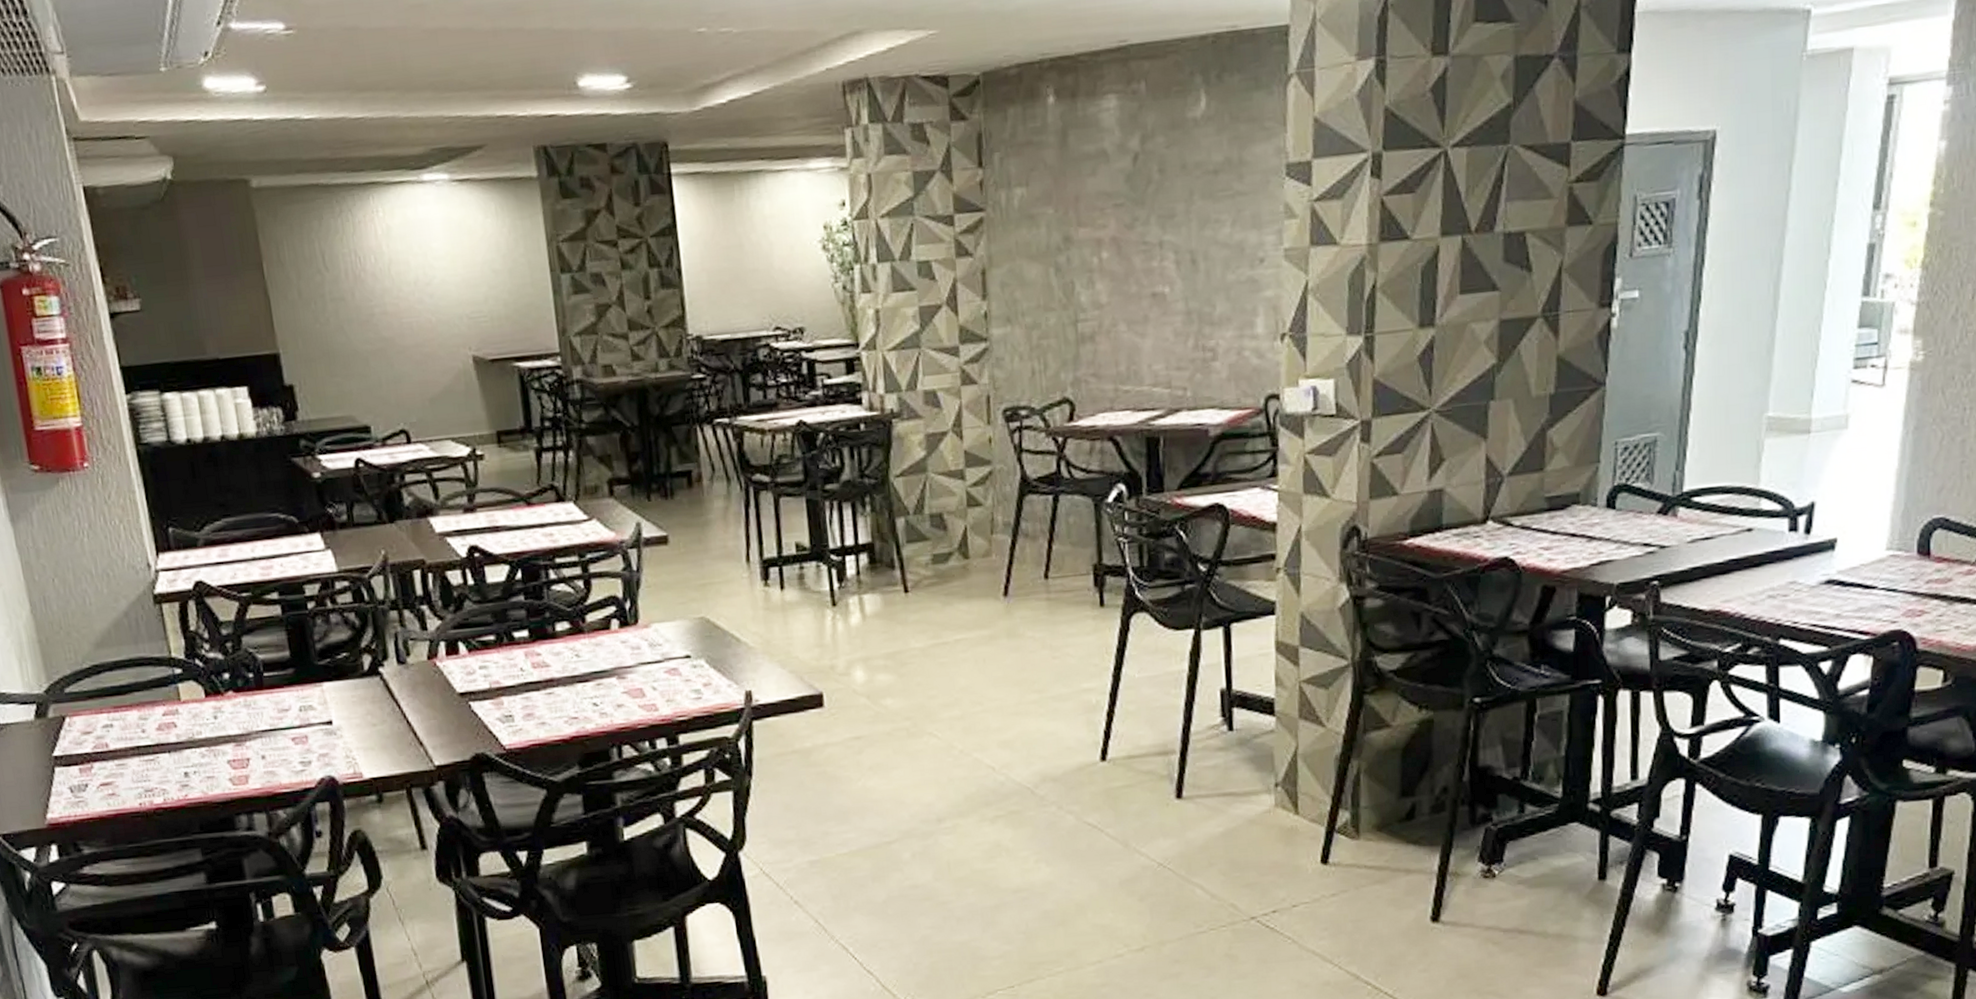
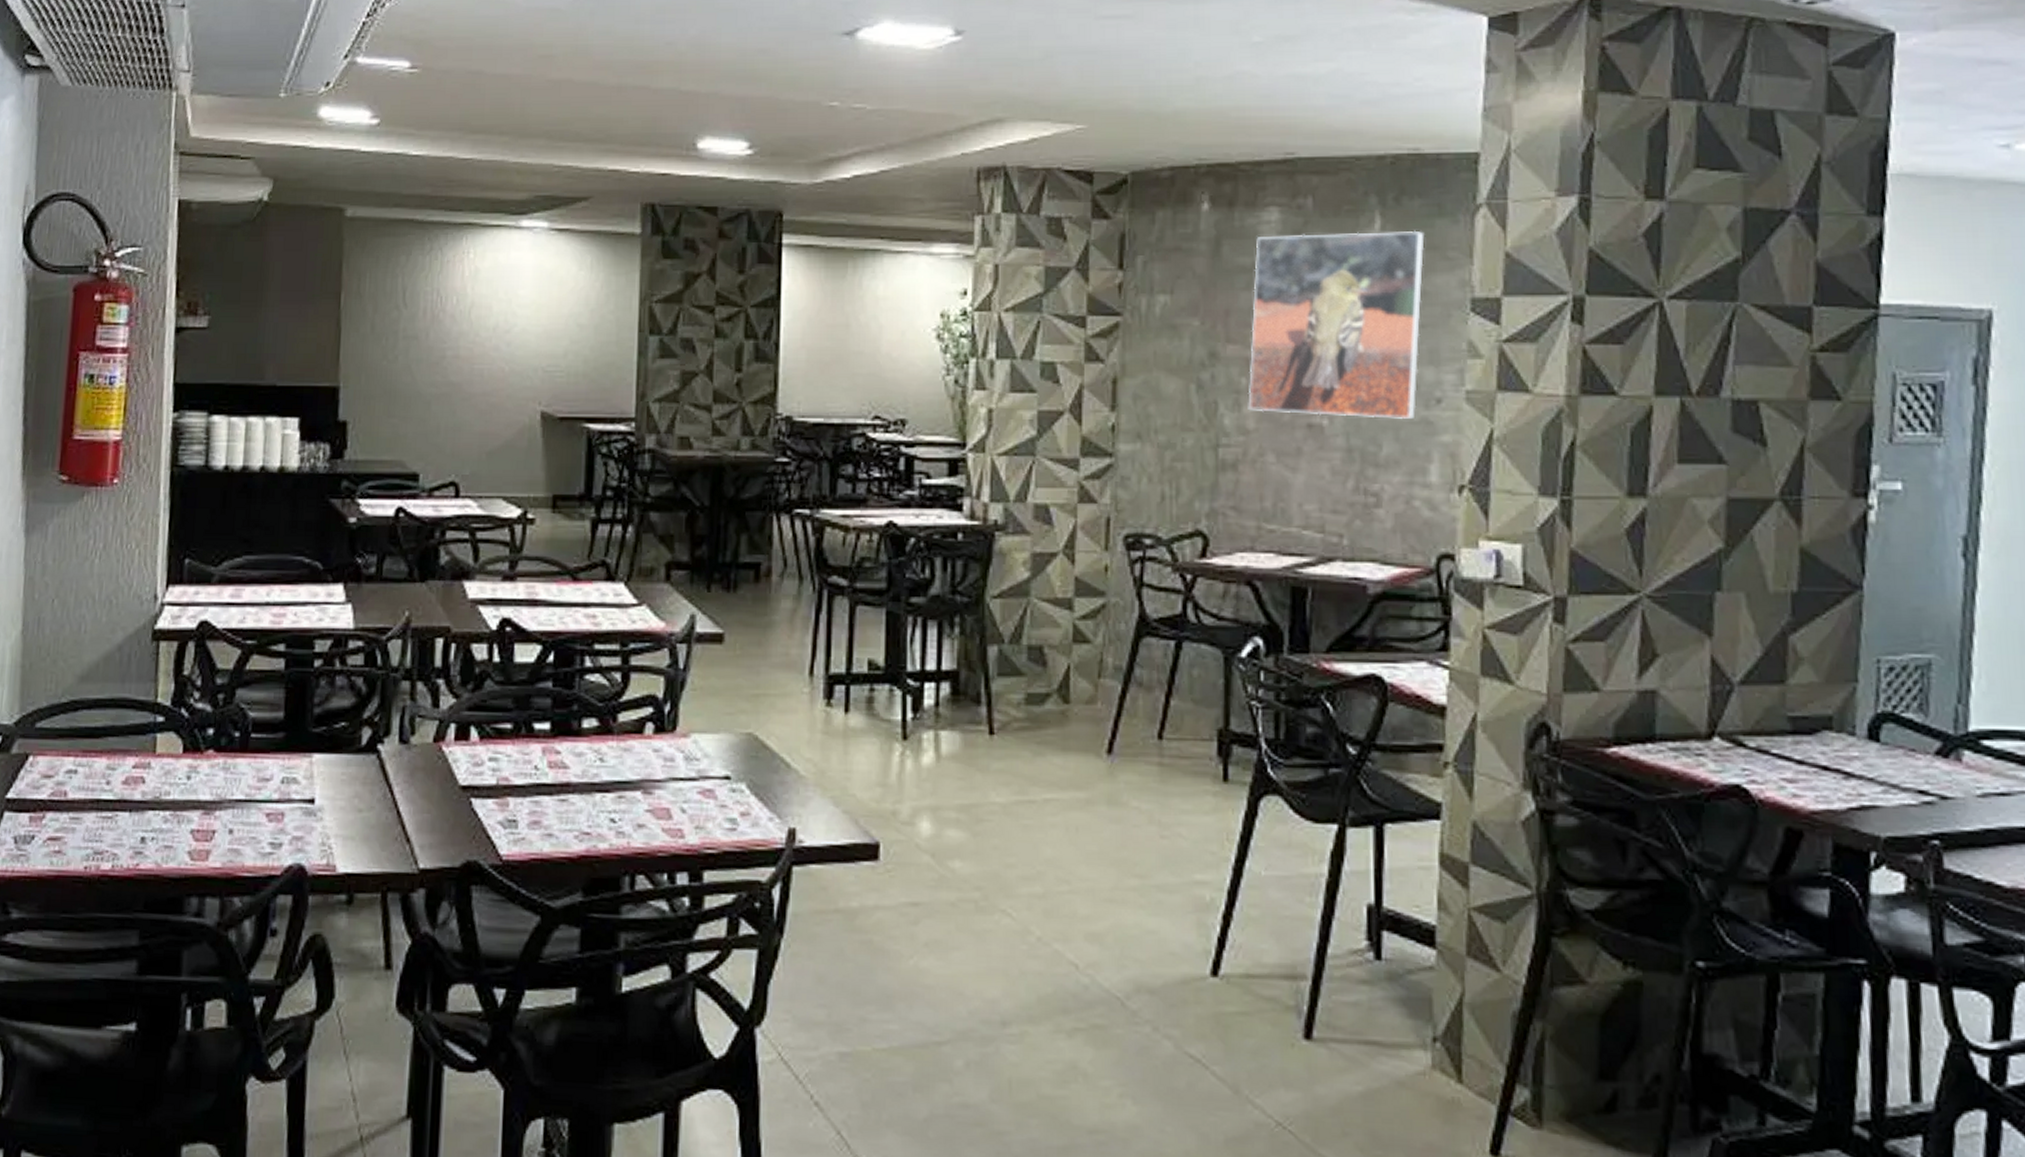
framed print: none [1098,104,1245,287] -> present [1248,230,1425,419]

